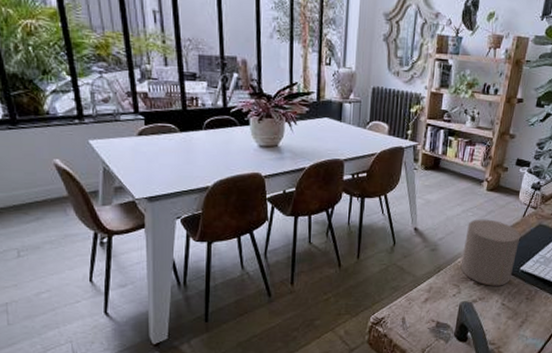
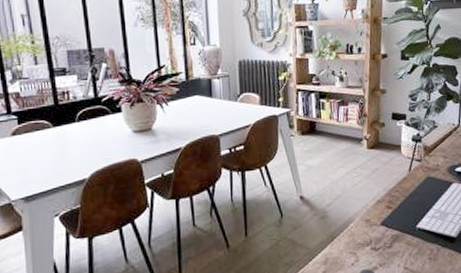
candle: present [460,219,520,286] -> none [354,178,410,250]

